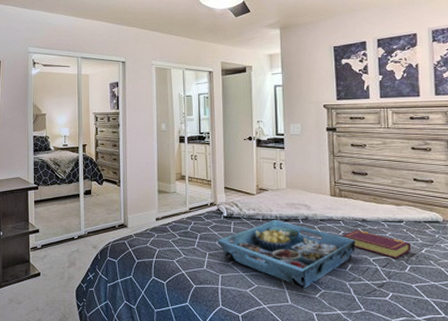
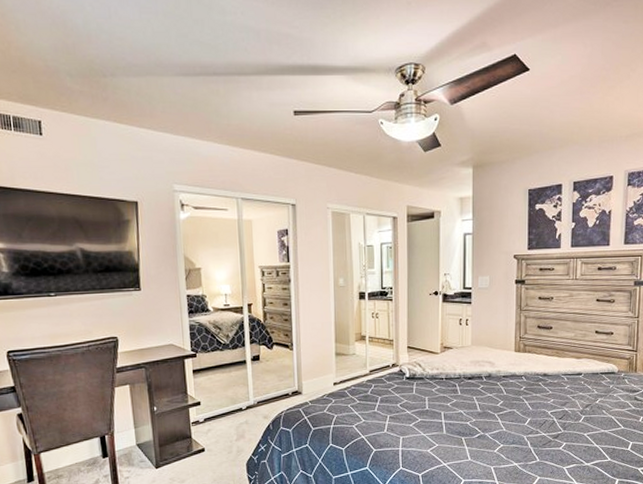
serving tray: present [217,220,356,289] -> none [398,378,536,445]
book: present [342,229,412,259] -> none [523,384,587,411]

